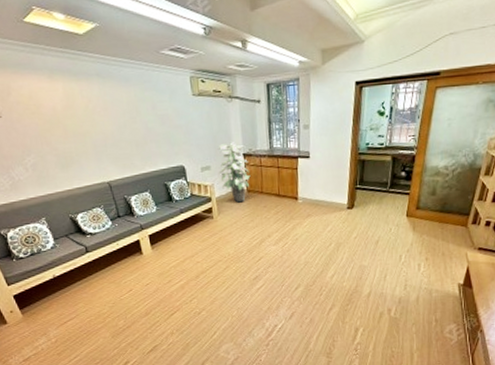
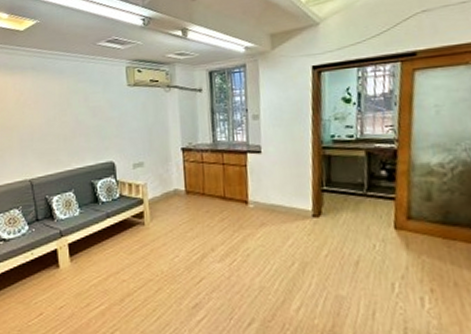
indoor plant: present [218,142,251,203] -> none [153,135,190,207]

